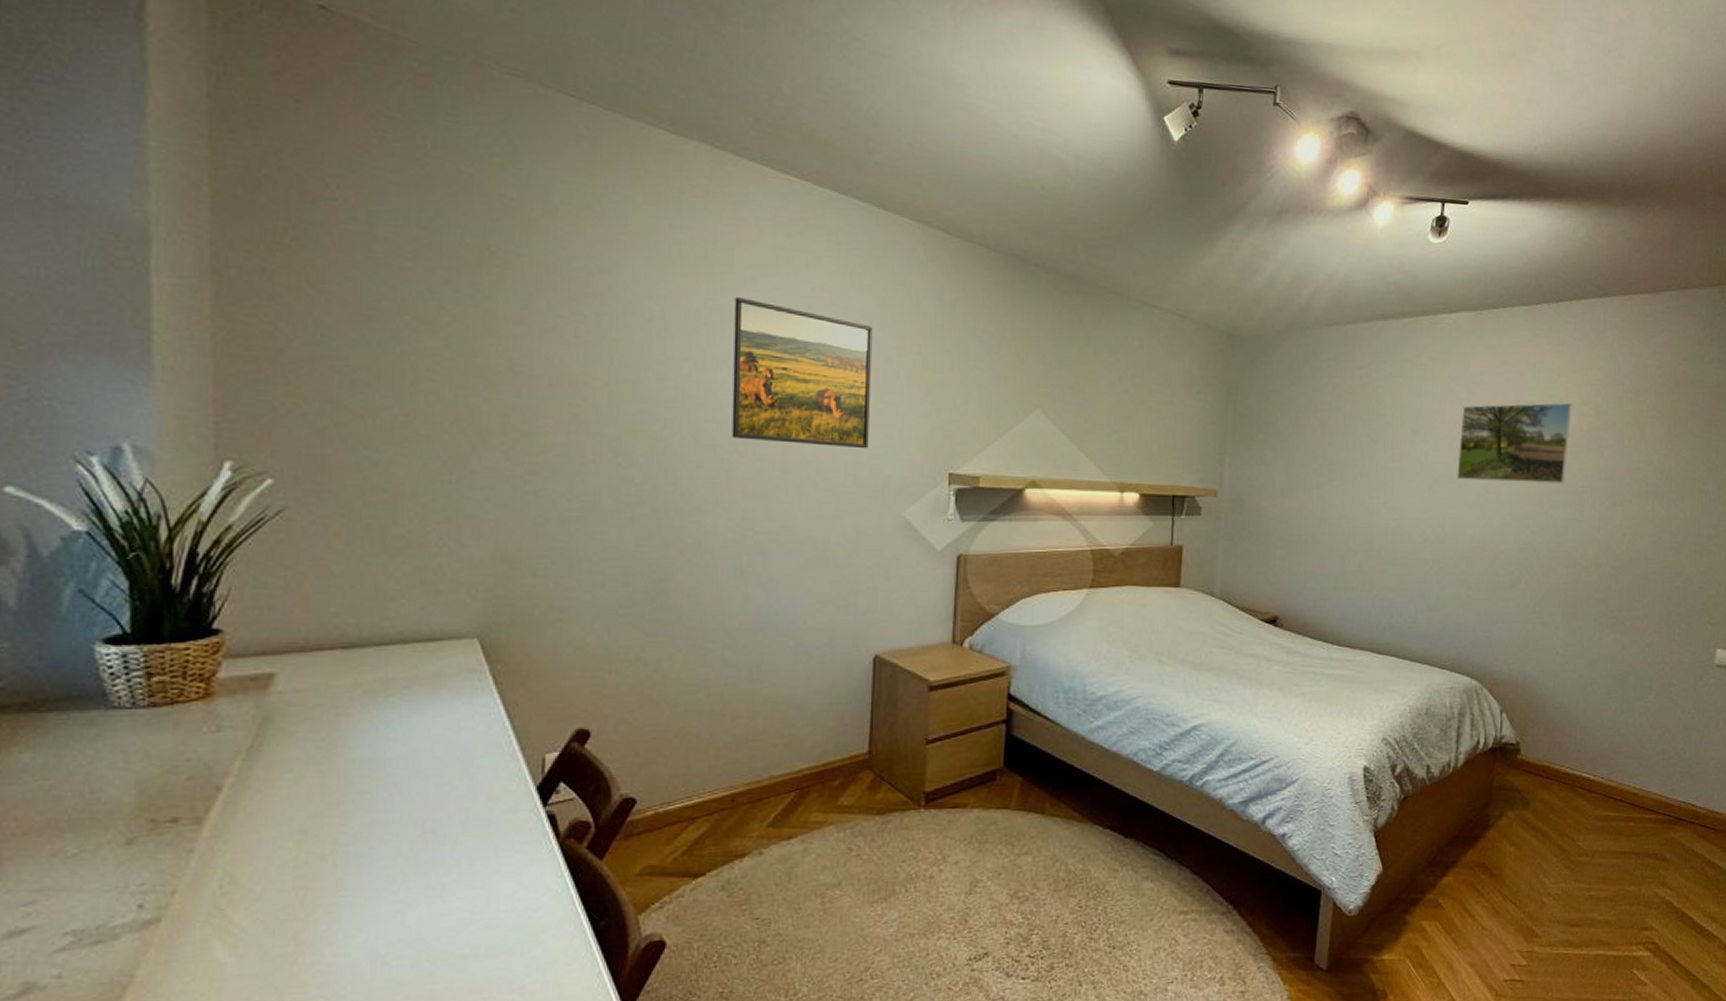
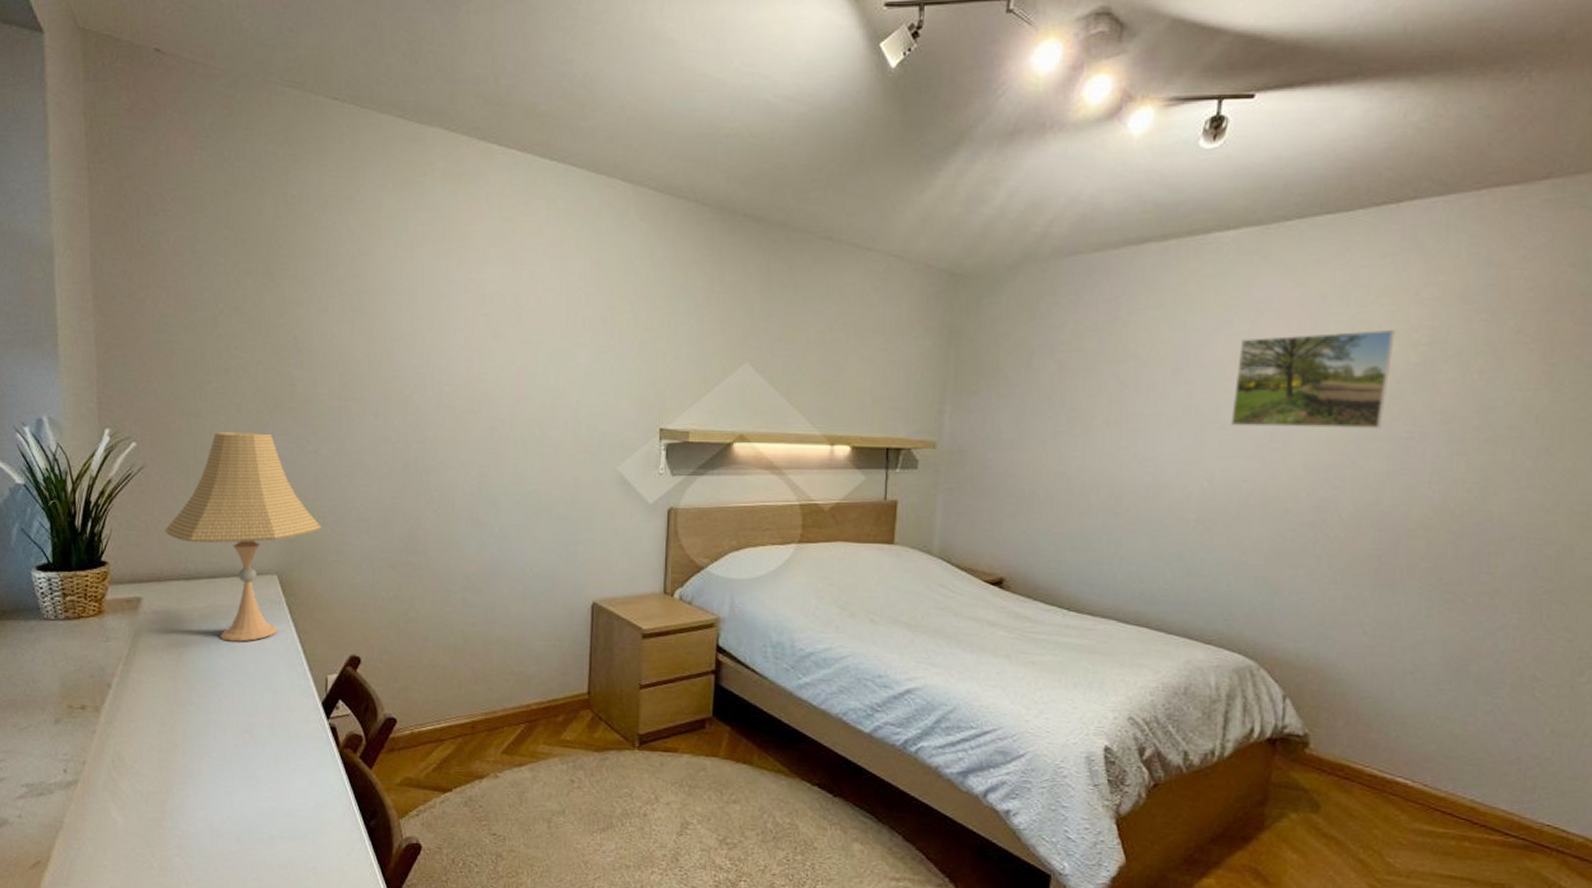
desk lamp: none [312,468,541,722] -> present [164,432,321,642]
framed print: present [732,296,873,449] -> none [468,268,589,407]

